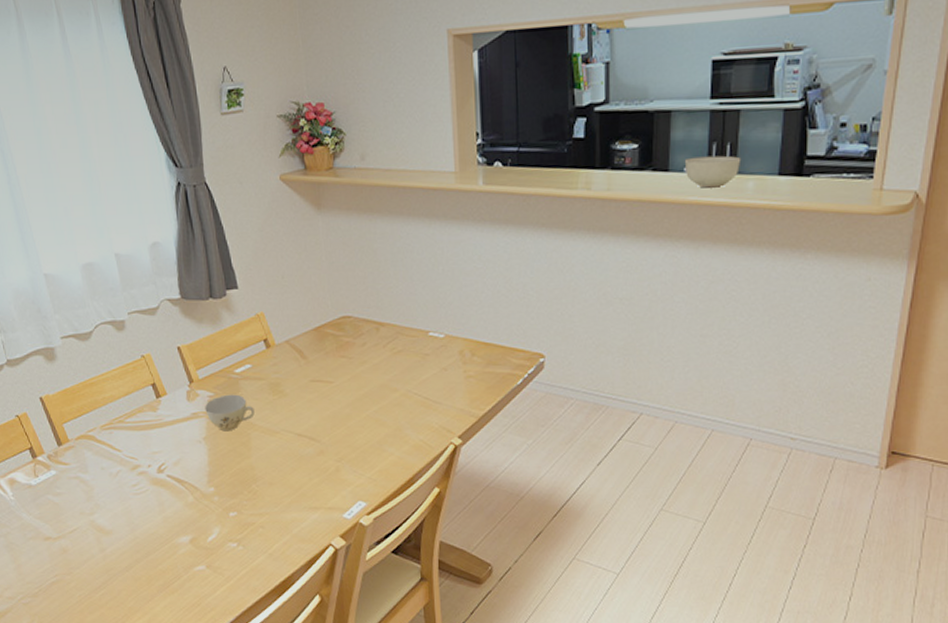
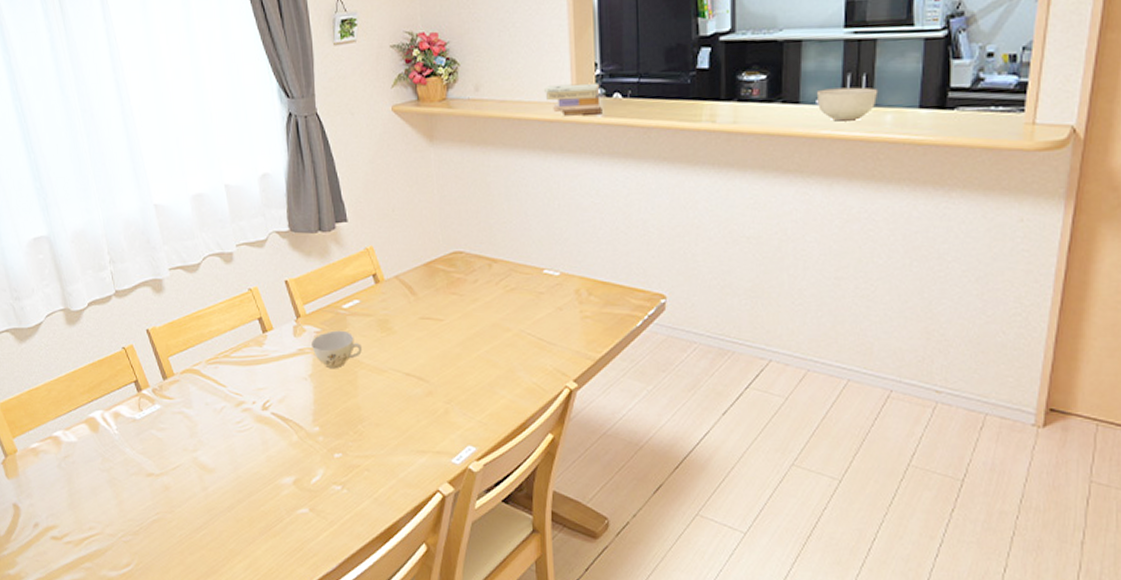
books: none [427,152,484,184] -> present [543,82,603,116]

